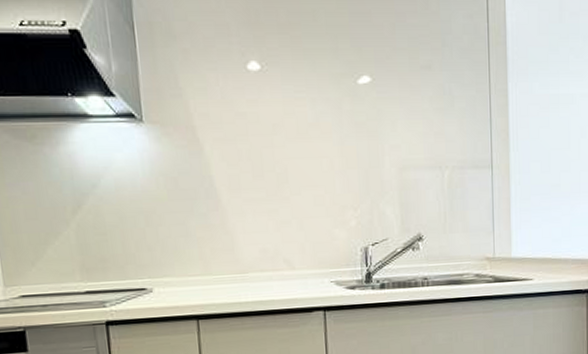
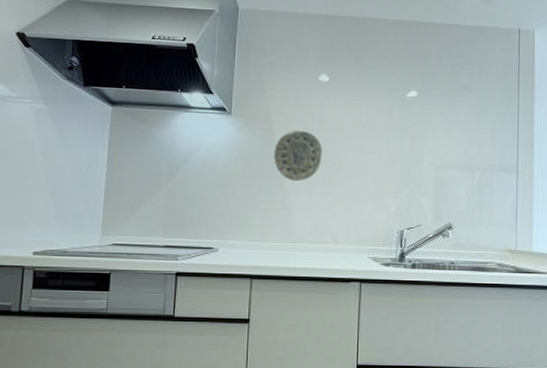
decorative plate: none [203,135,264,200] -> present [274,130,323,182]

